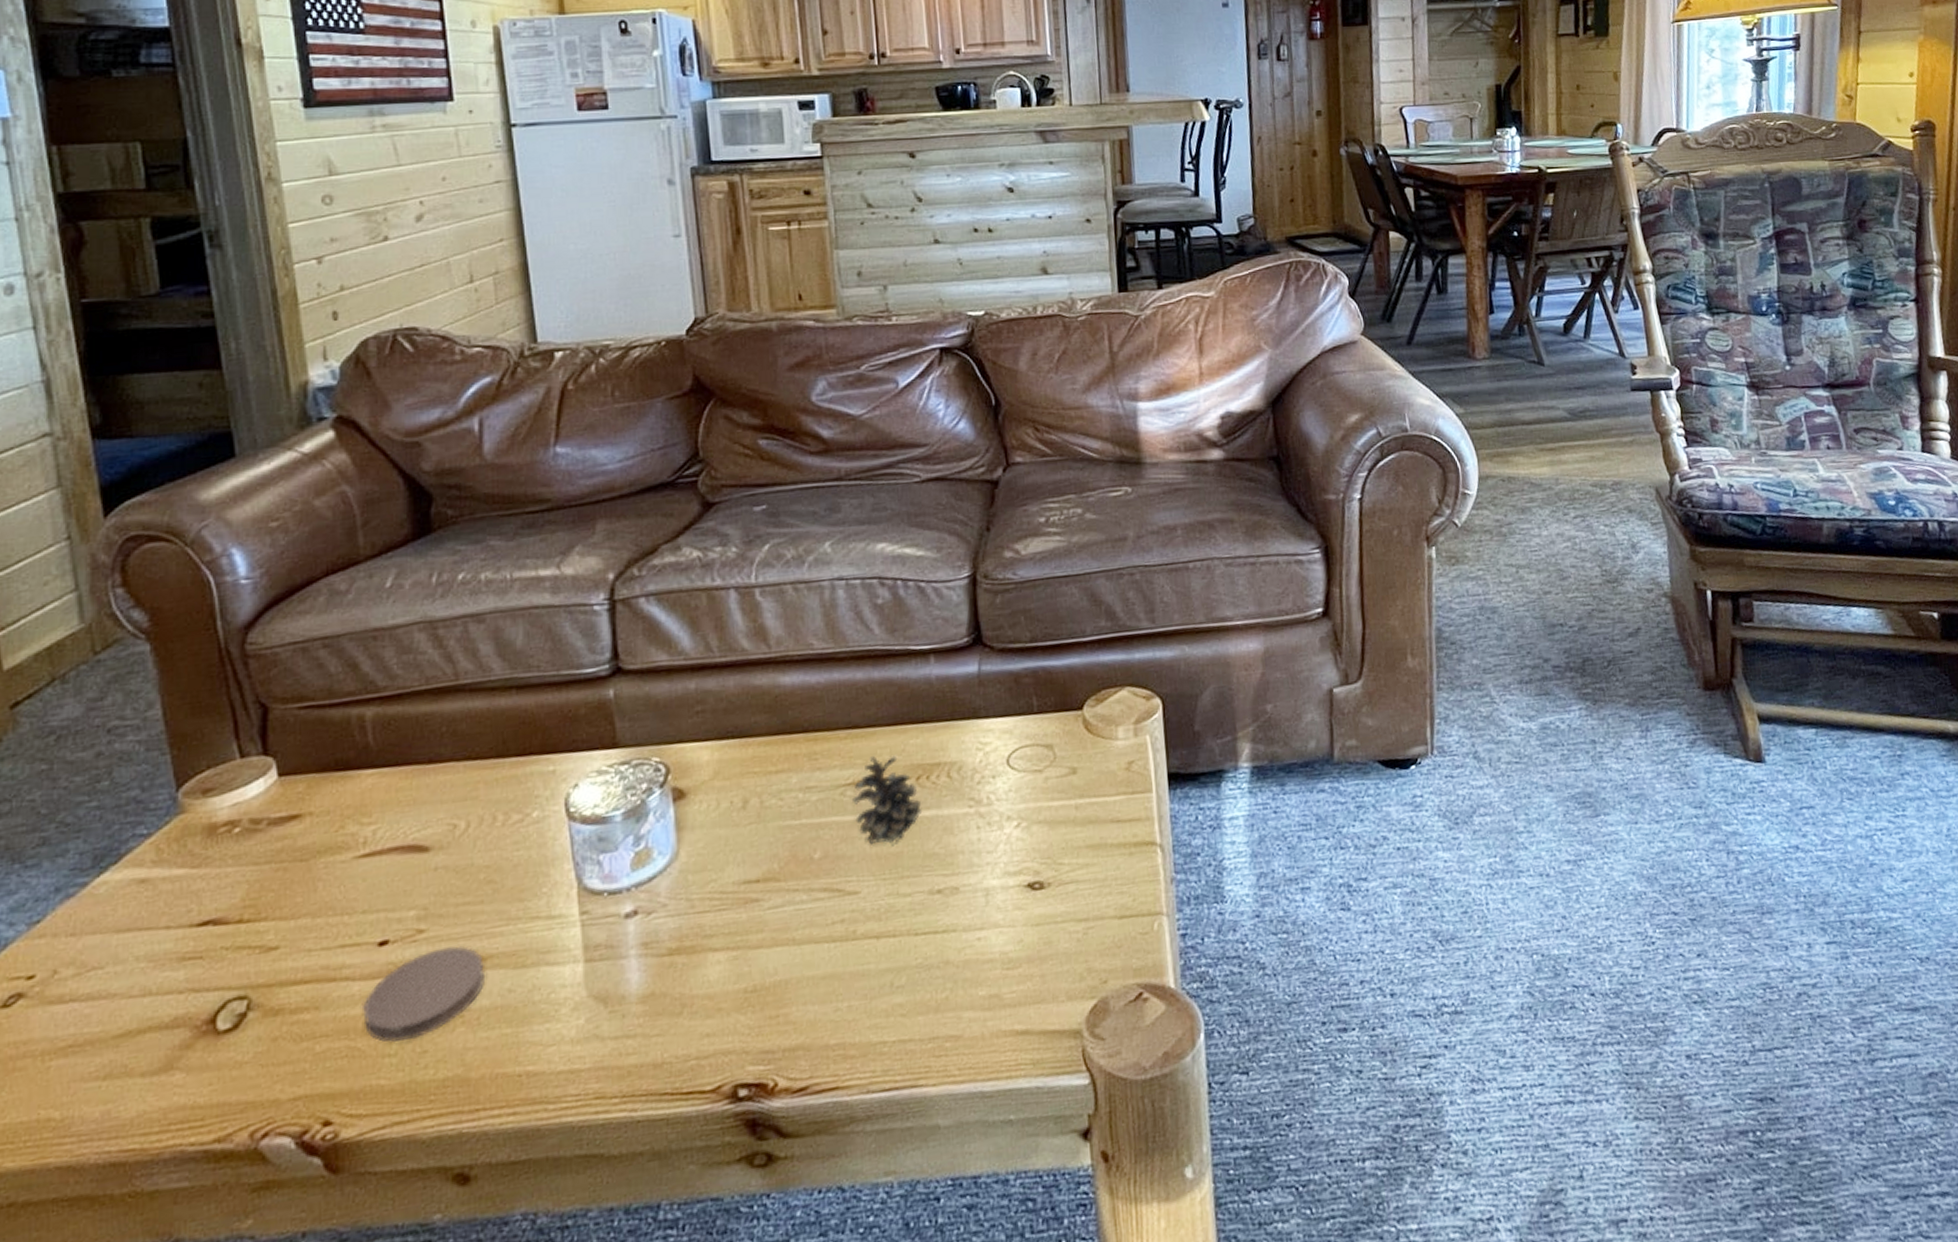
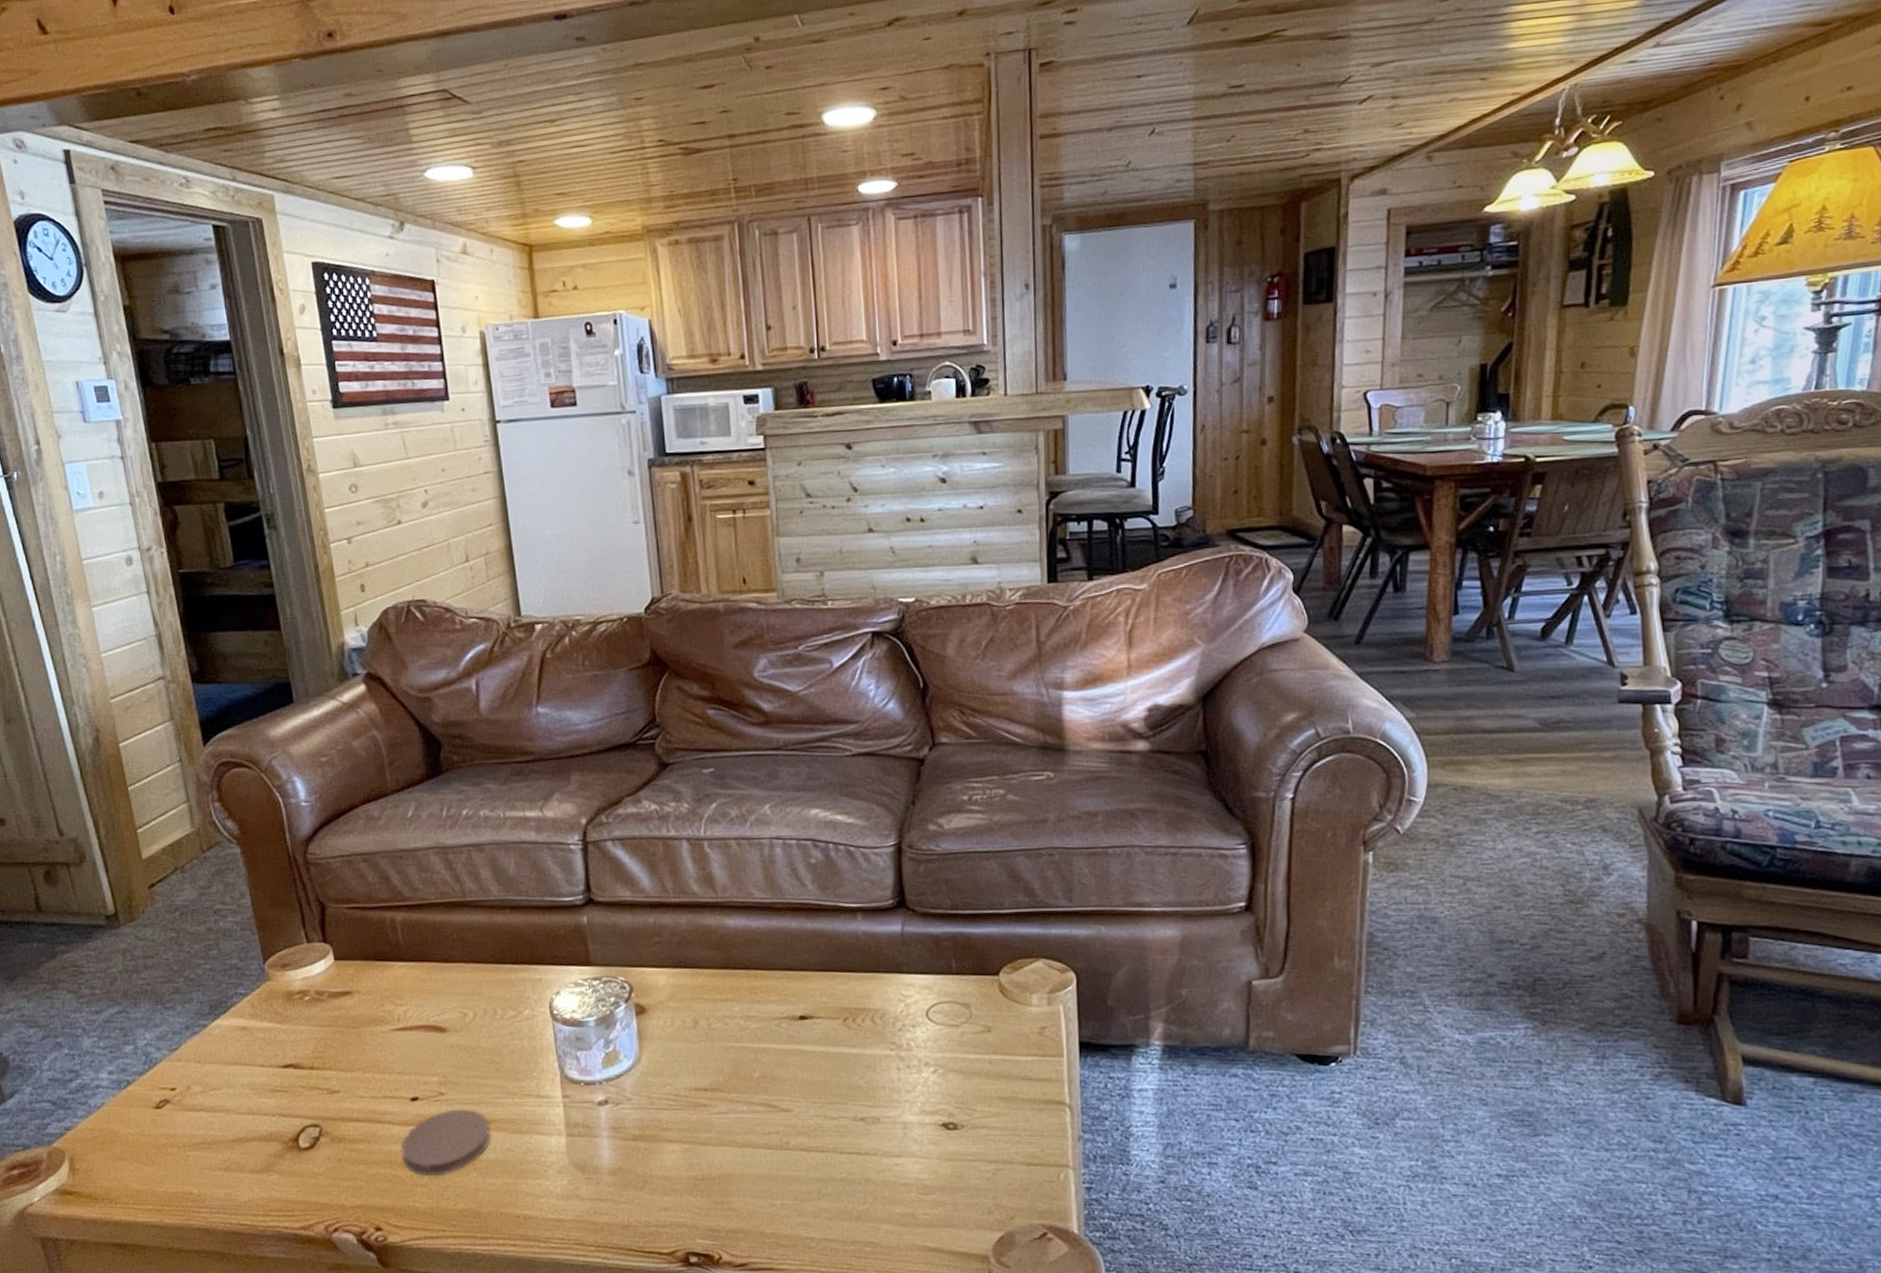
pine cone: present [851,755,923,845] -> none [786,995,849,1073]

